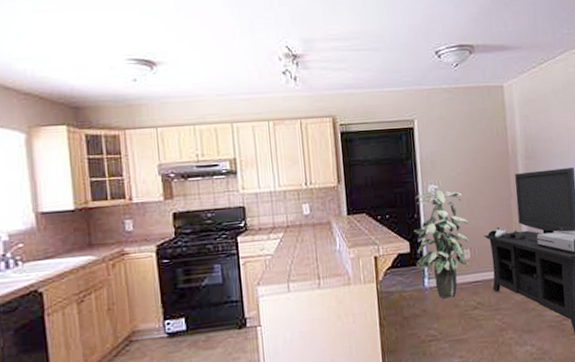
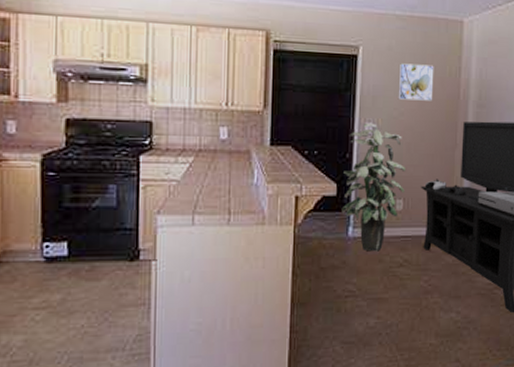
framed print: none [451,128,485,162] -> present [398,63,434,101]

